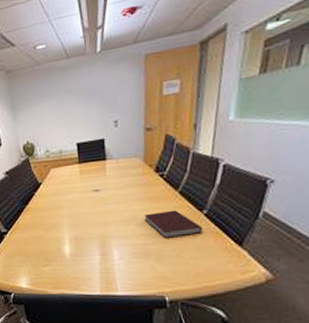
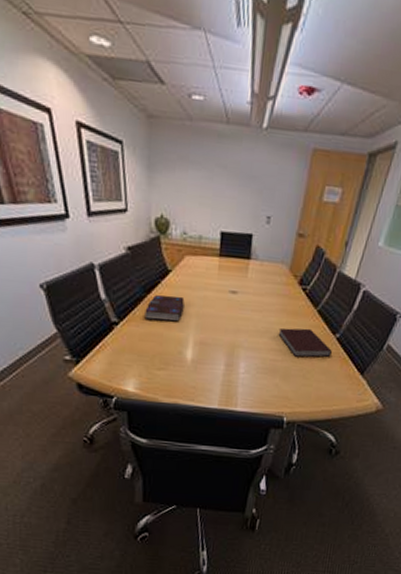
book: none [26,202,57,226] -> present [144,295,185,322]

